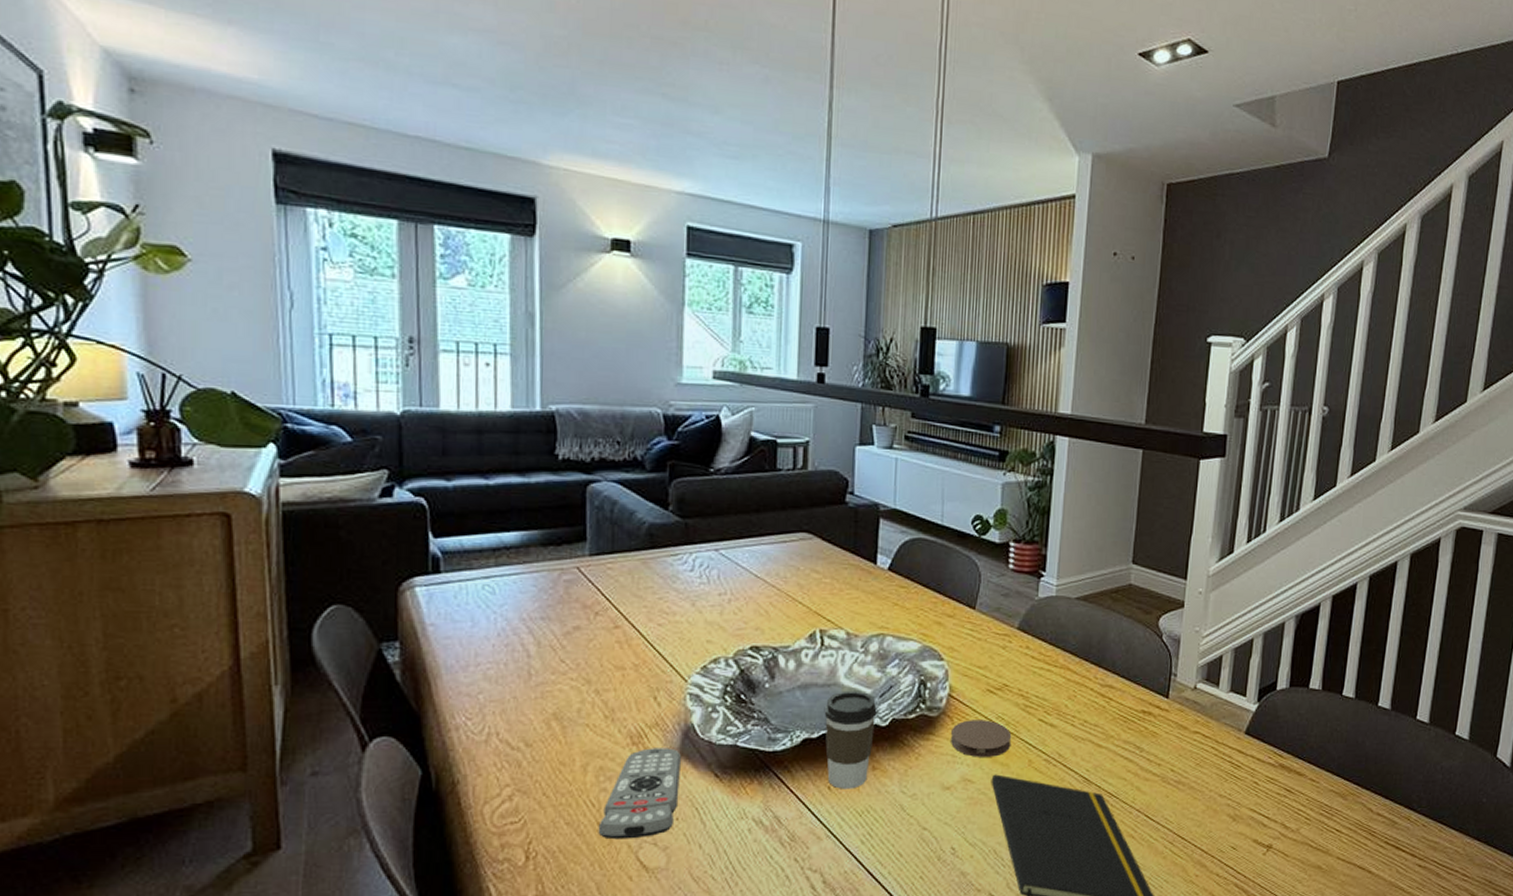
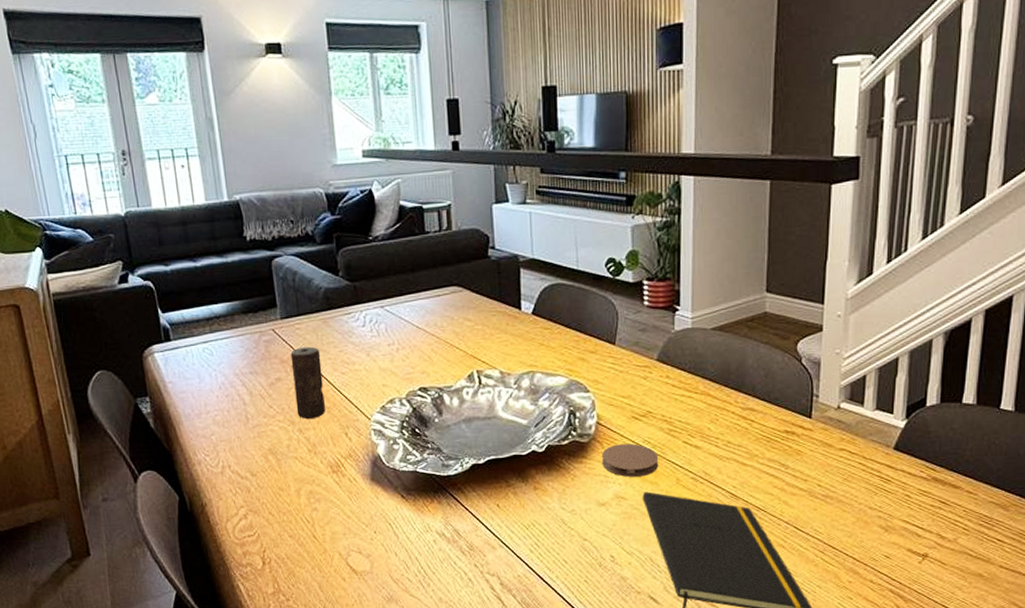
candle: none [595,590,635,679] -> present [290,346,326,420]
remote control: present [598,748,681,840] -> none [314,474,374,549]
coffee cup: present [824,690,877,789] -> none [487,422,534,506]

